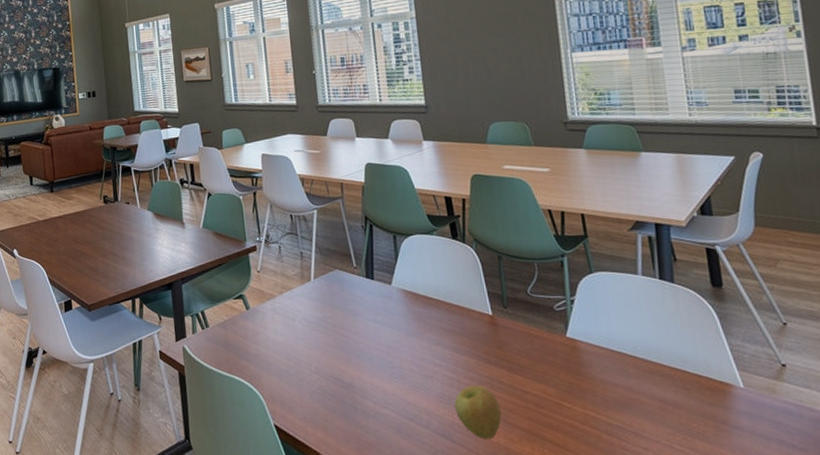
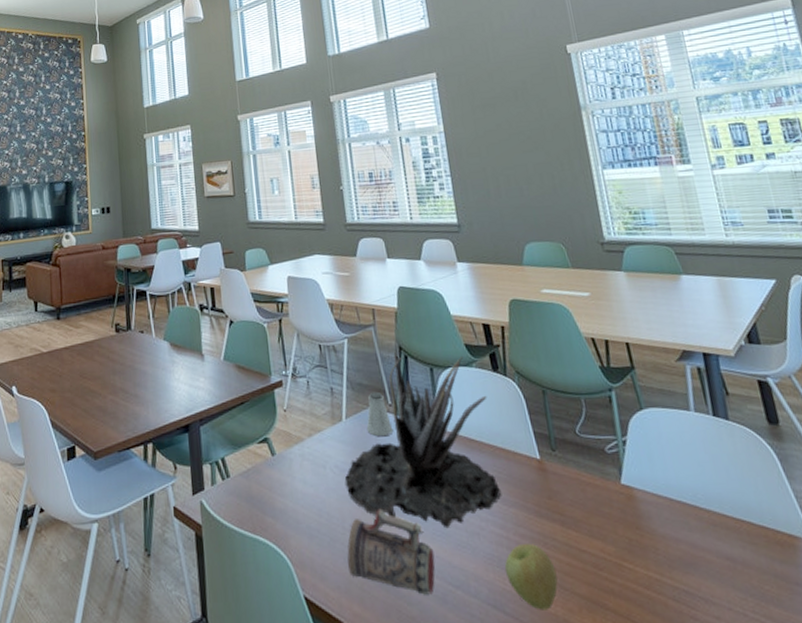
plant: none [312,219,454,372] -> present [345,349,501,529]
beer mug: none [313,354,392,425] -> present [347,508,435,595]
saltshaker: none [333,256,358,295] -> present [366,391,394,437]

